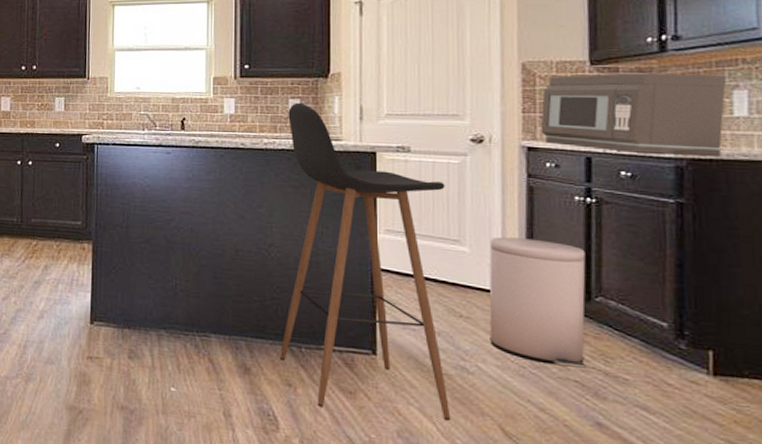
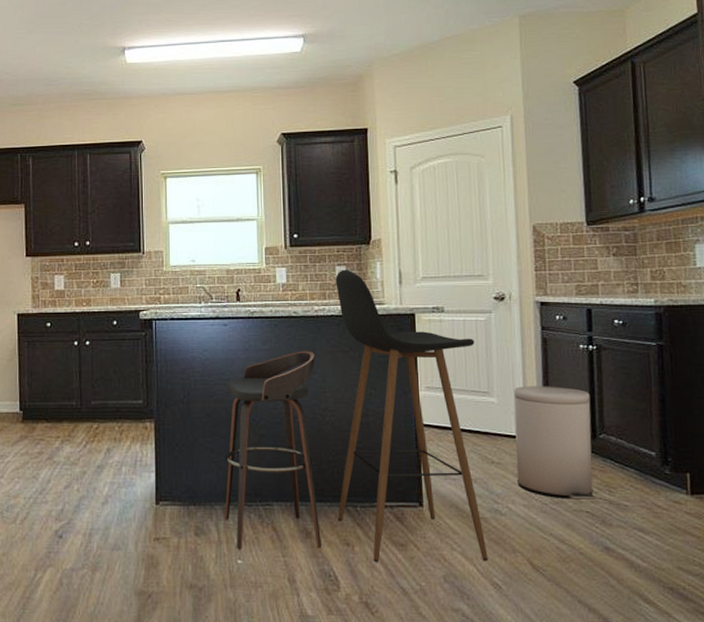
bar stool: none [160,183,262,386] -> present [225,351,322,550]
microwave: present [540,73,727,157] -> none [550,231,690,304]

